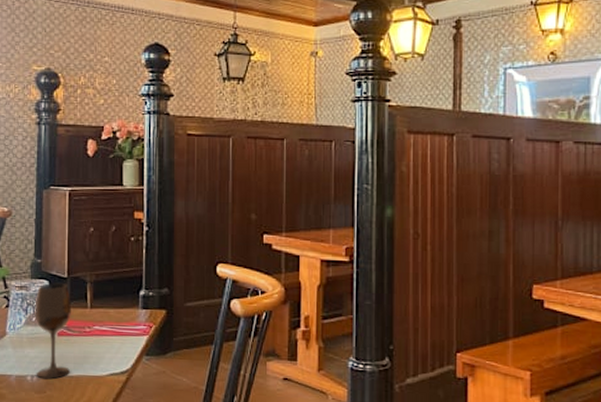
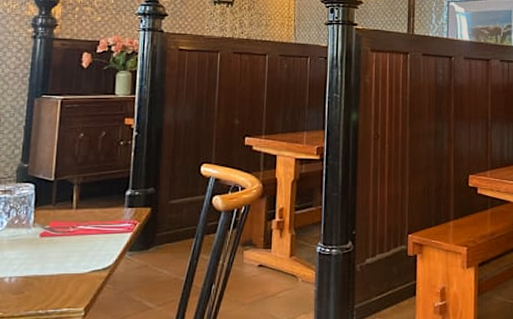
wine glass: present [35,282,71,379] -> none [14,185,56,279]

